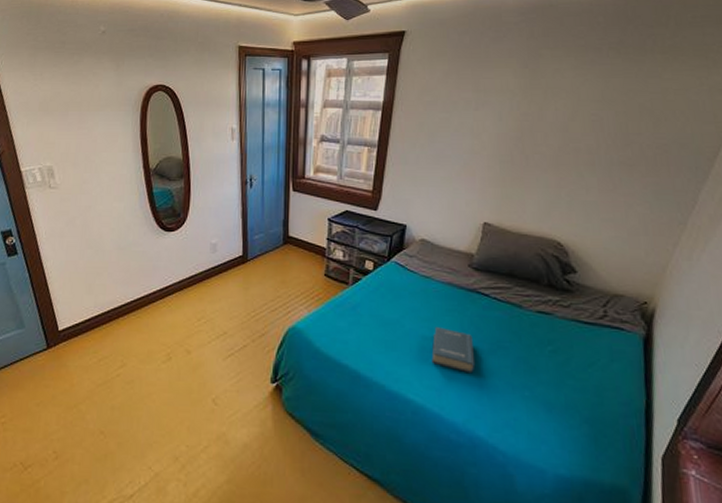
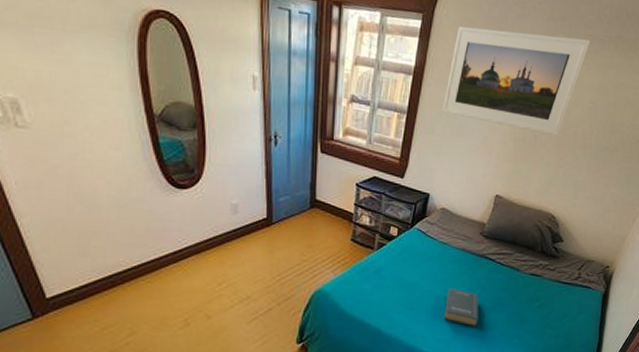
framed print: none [415,51,583,155] -> present [442,26,590,136]

